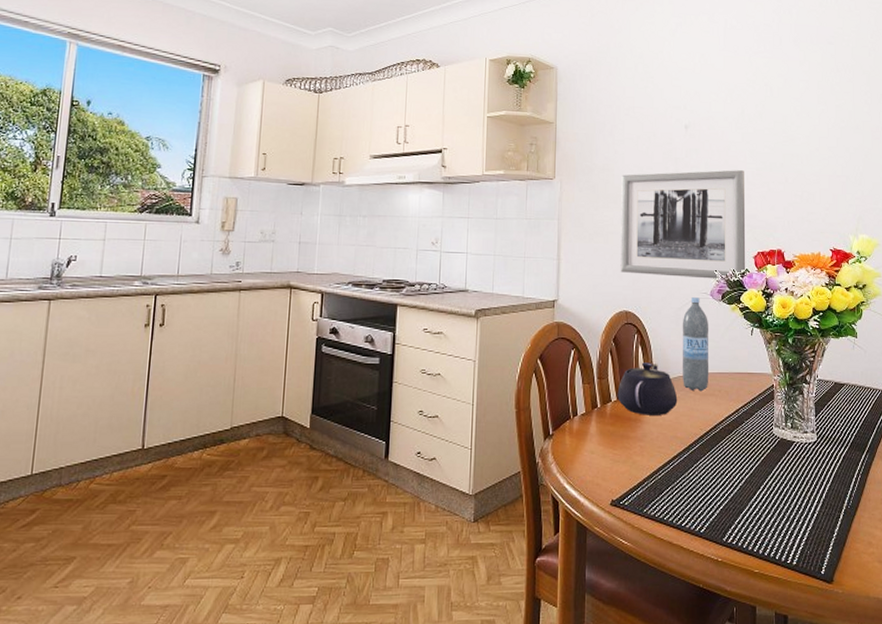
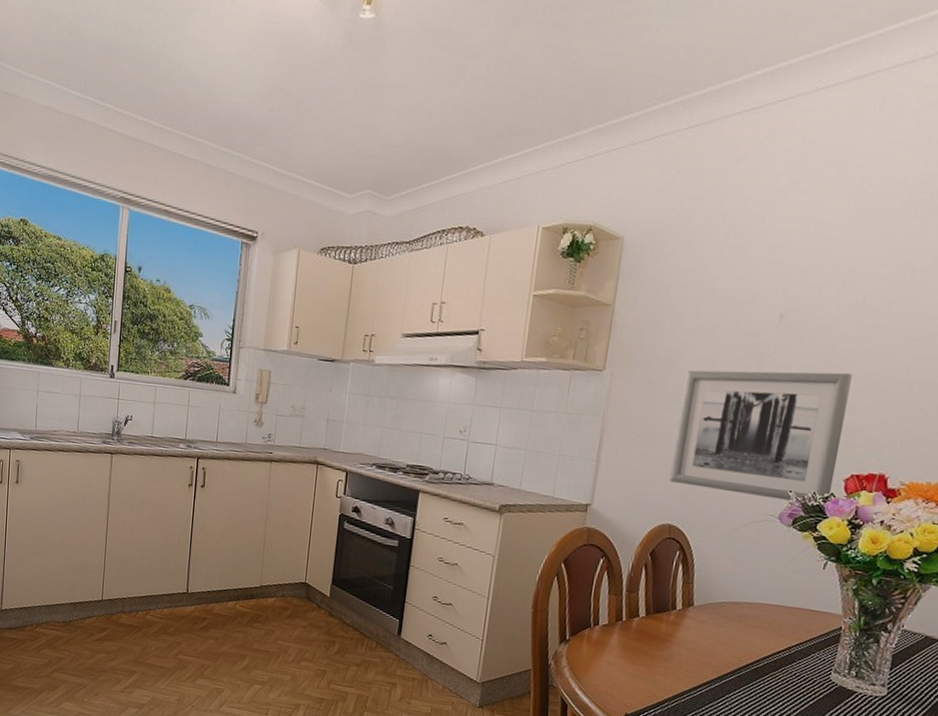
teapot: present [617,362,678,415] -> none [646,582,718,640]
water bottle: present [682,297,709,392] -> none [726,518,771,622]

